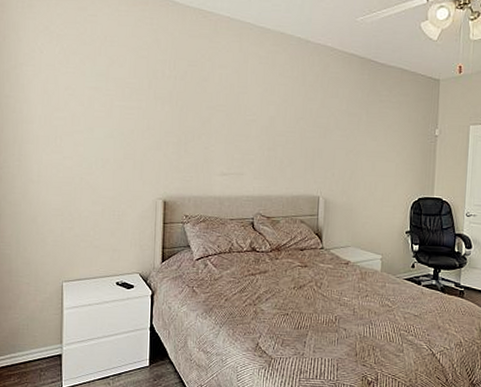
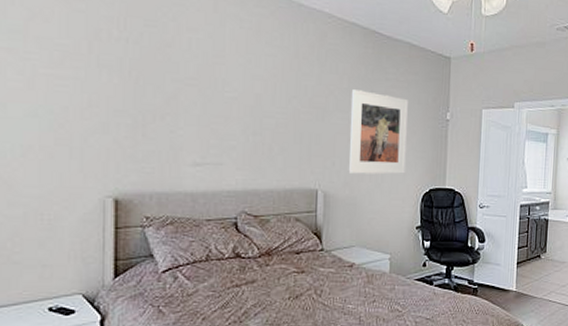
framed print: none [347,111,400,185] -> present [349,90,408,175]

